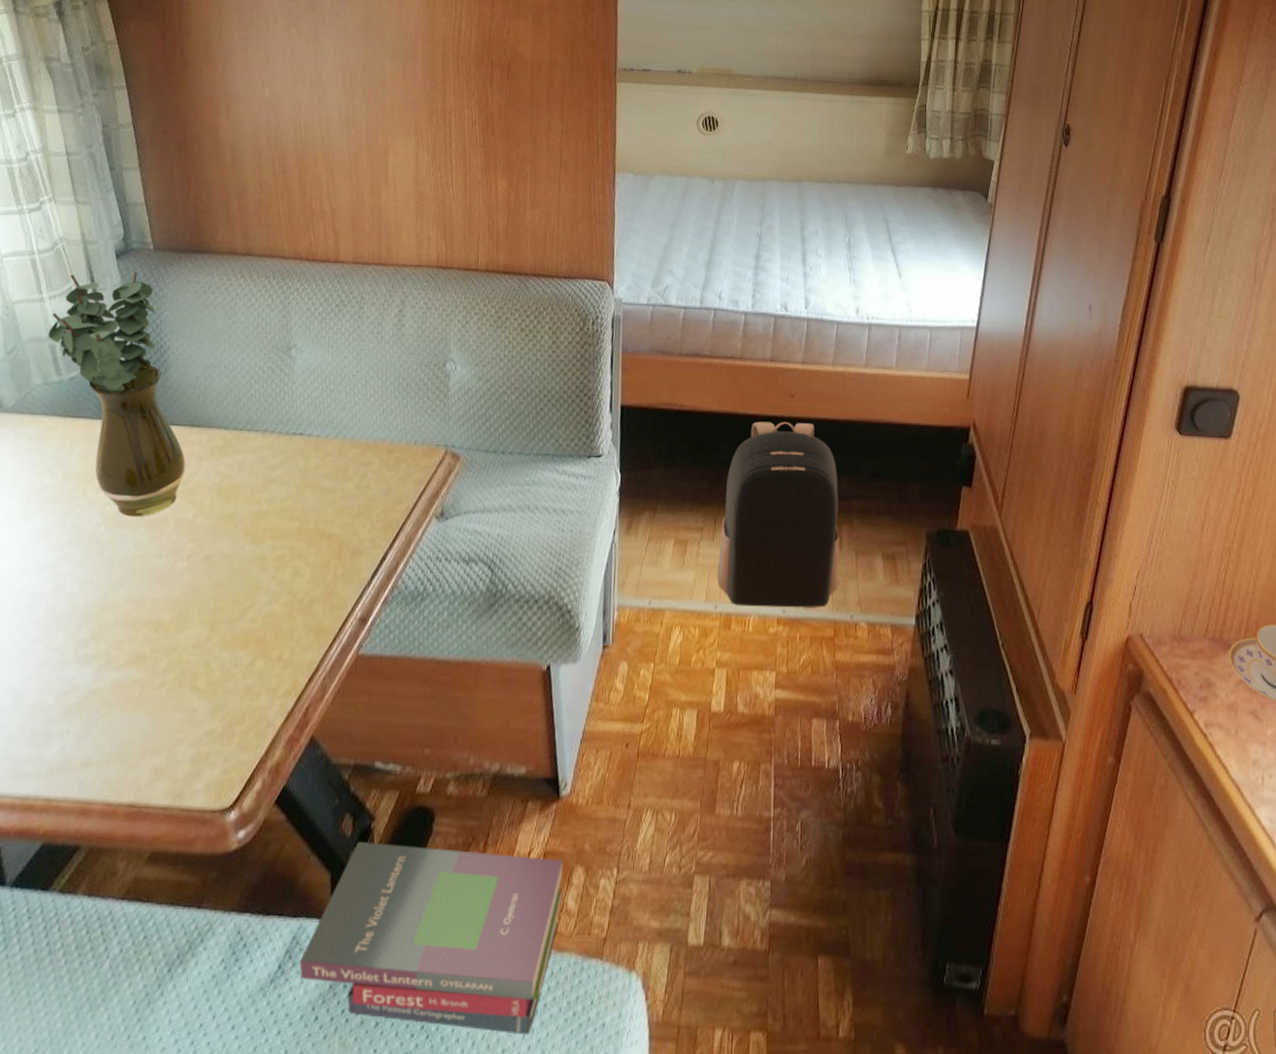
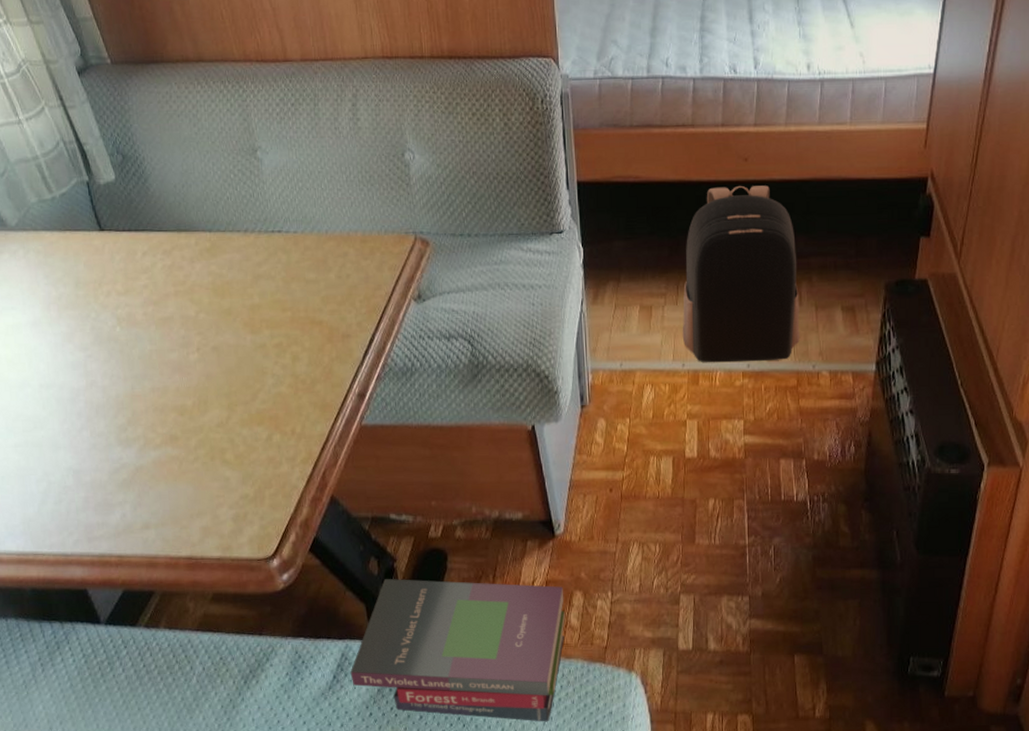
vase: present [47,271,186,517] -> none [32,87,181,317]

